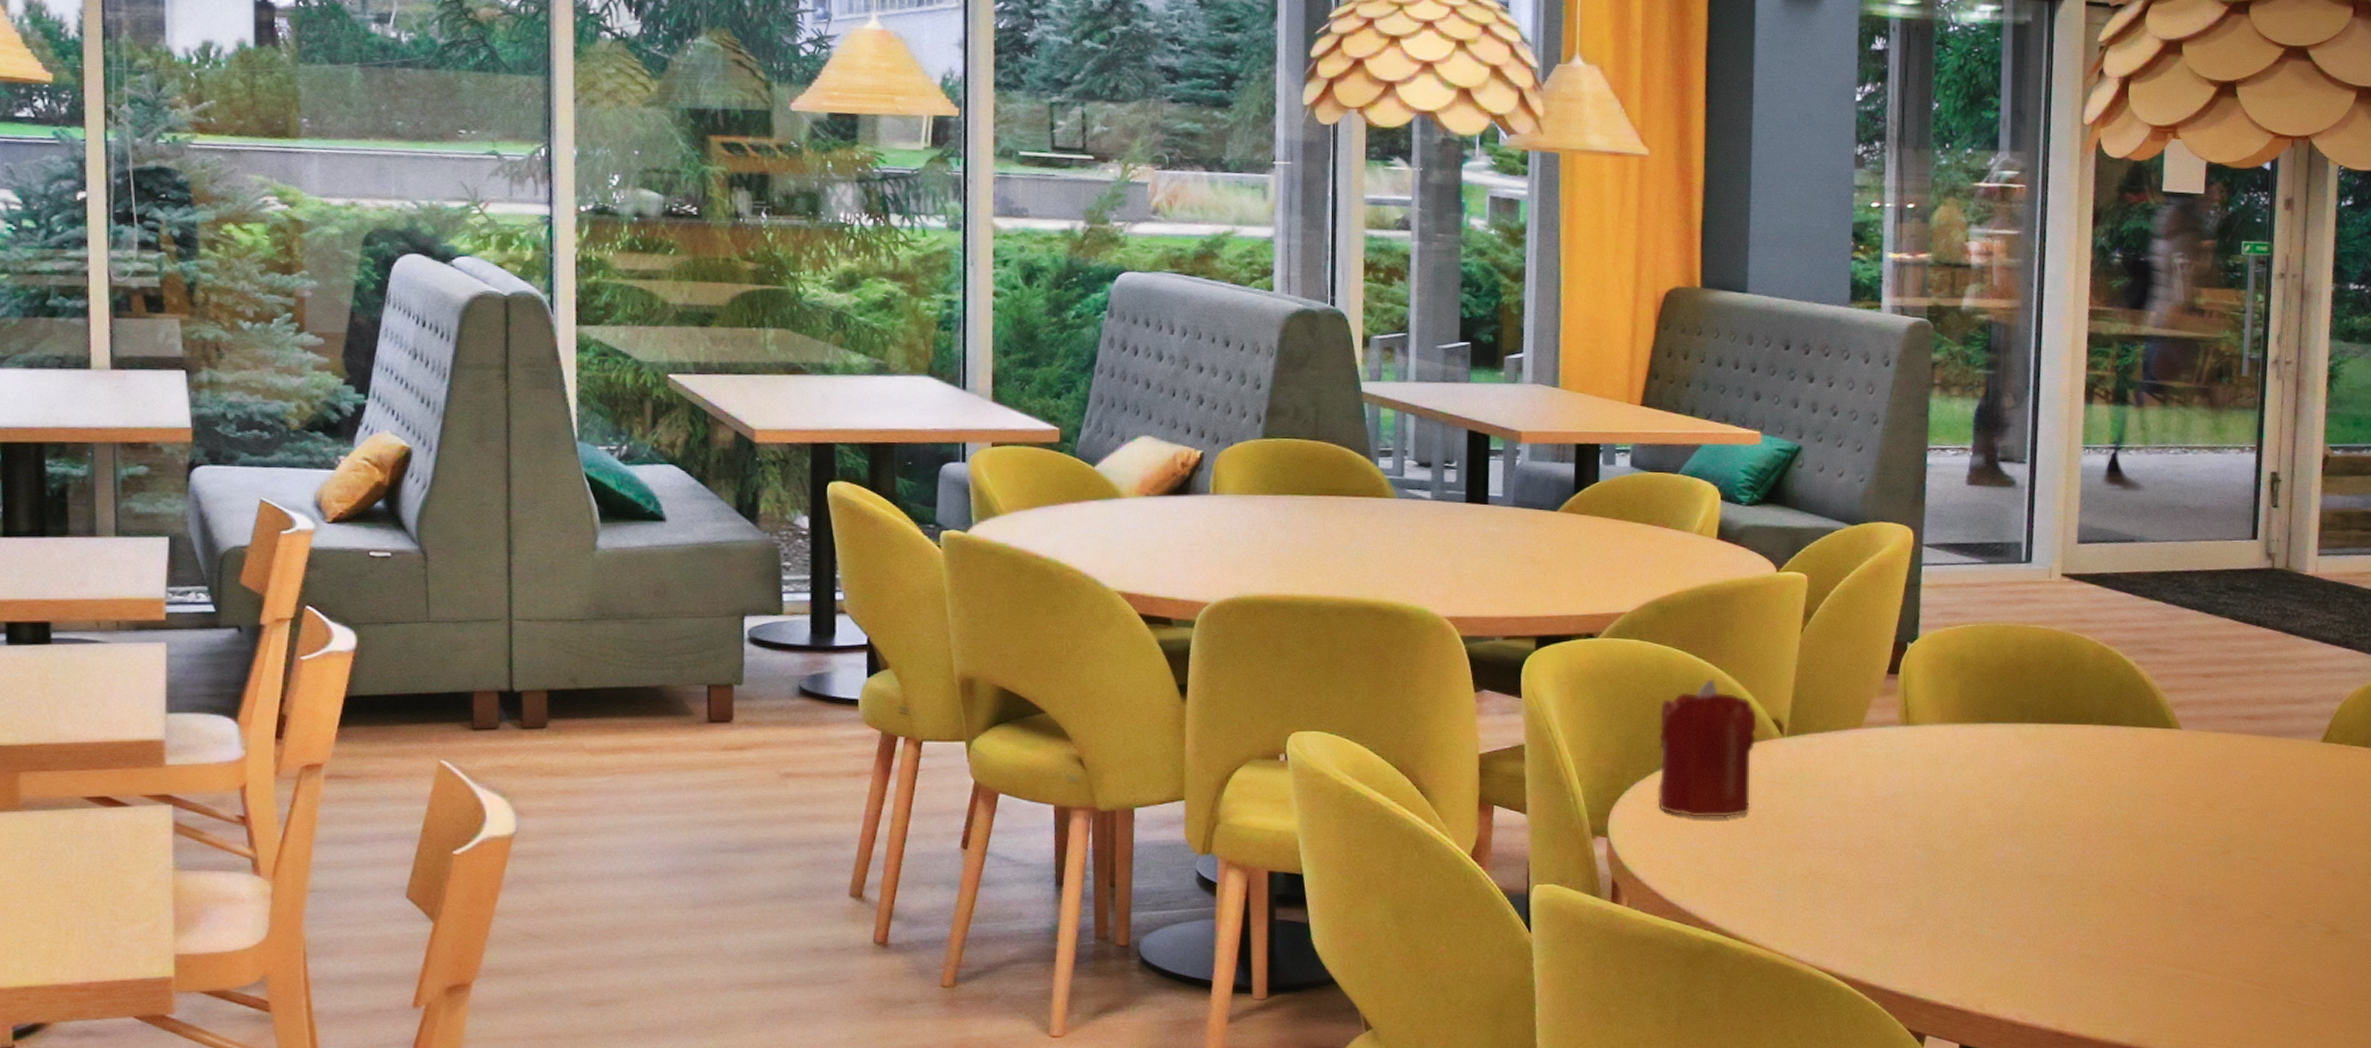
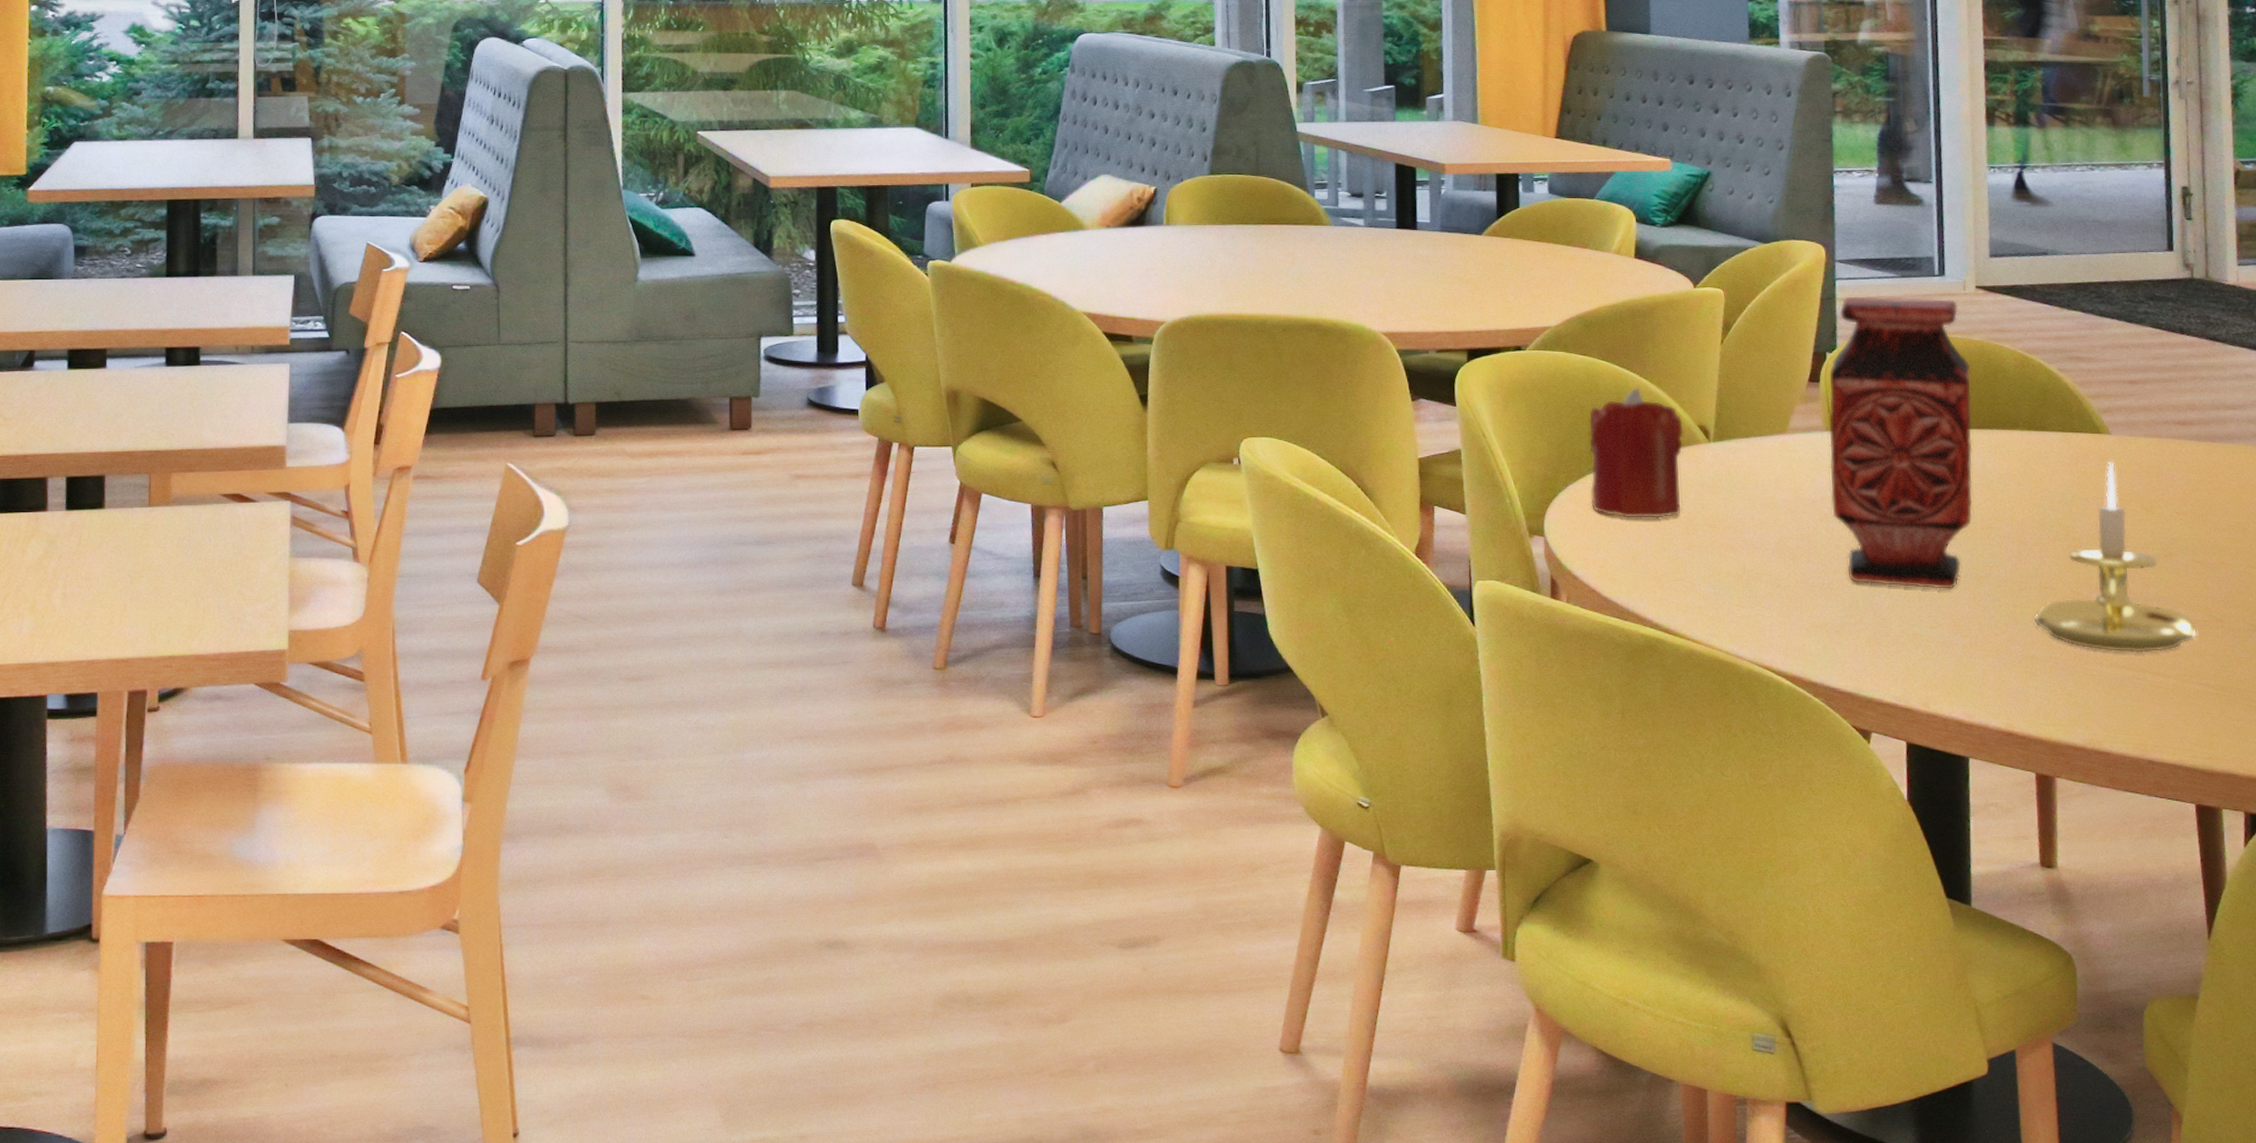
vase: none [1901,583,2050,890] -> present [1828,296,1973,590]
candle holder: none [2091,757,2248,951] -> present [2033,461,2198,653]

